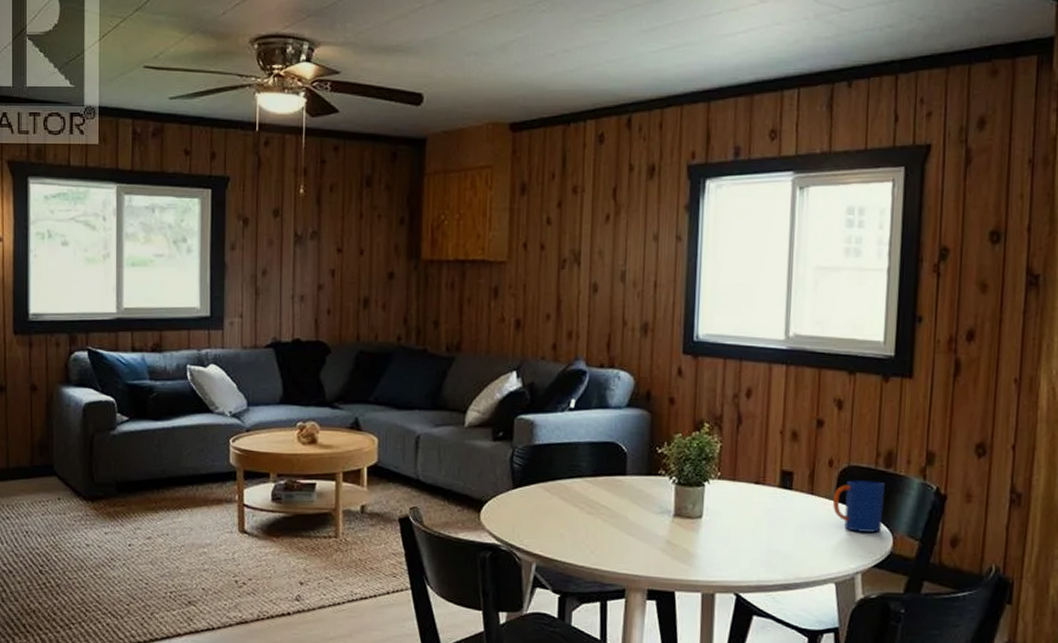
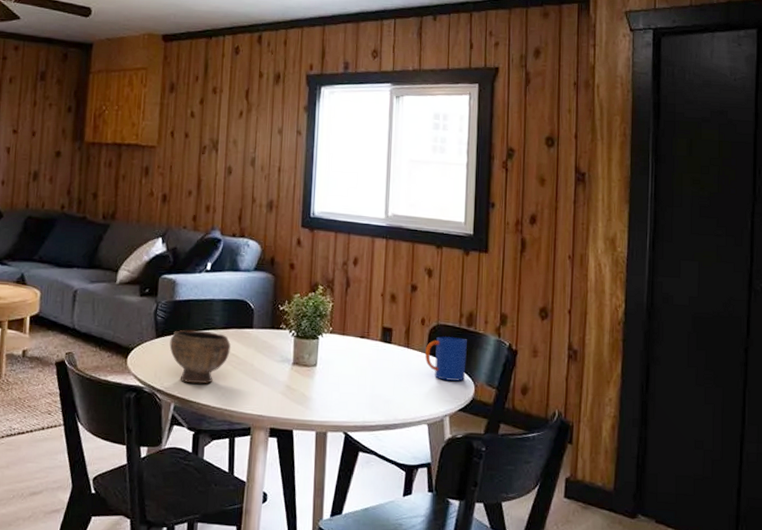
bowl: none [529,478,600,541] -> present [169,330,231,384]

